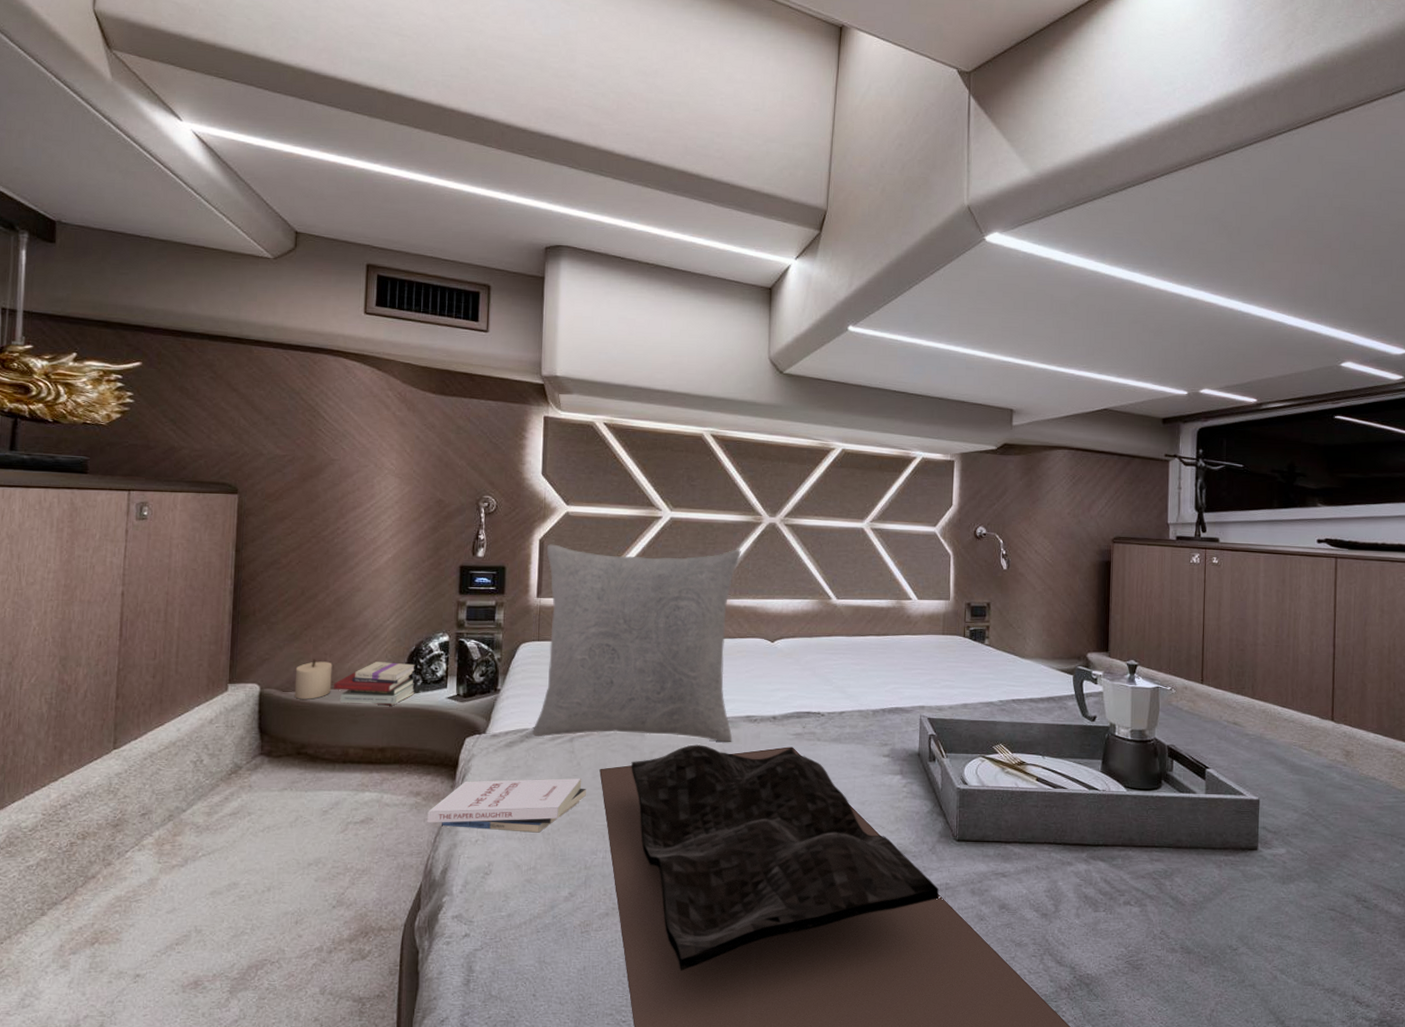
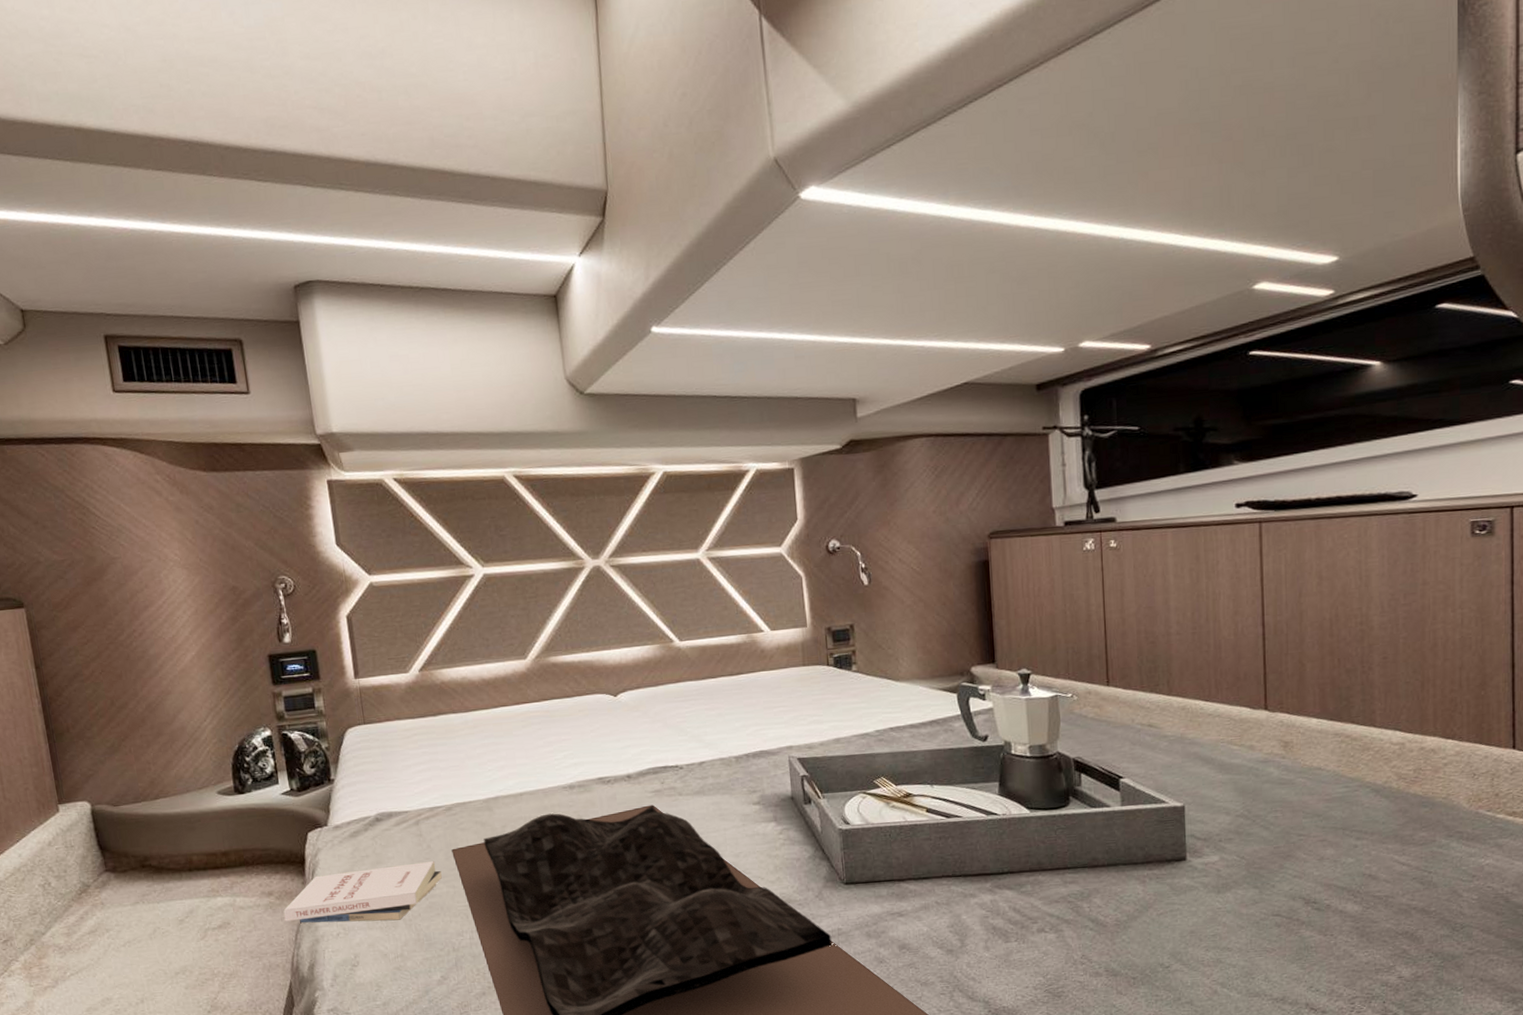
candle: present [294,659,333,699] -> none [122,769,162,812]
books: present [334,662,415,706] -> none [163,763,247,811]
pillow: present [532,544,741,743] -> none [355,599,587,824]

